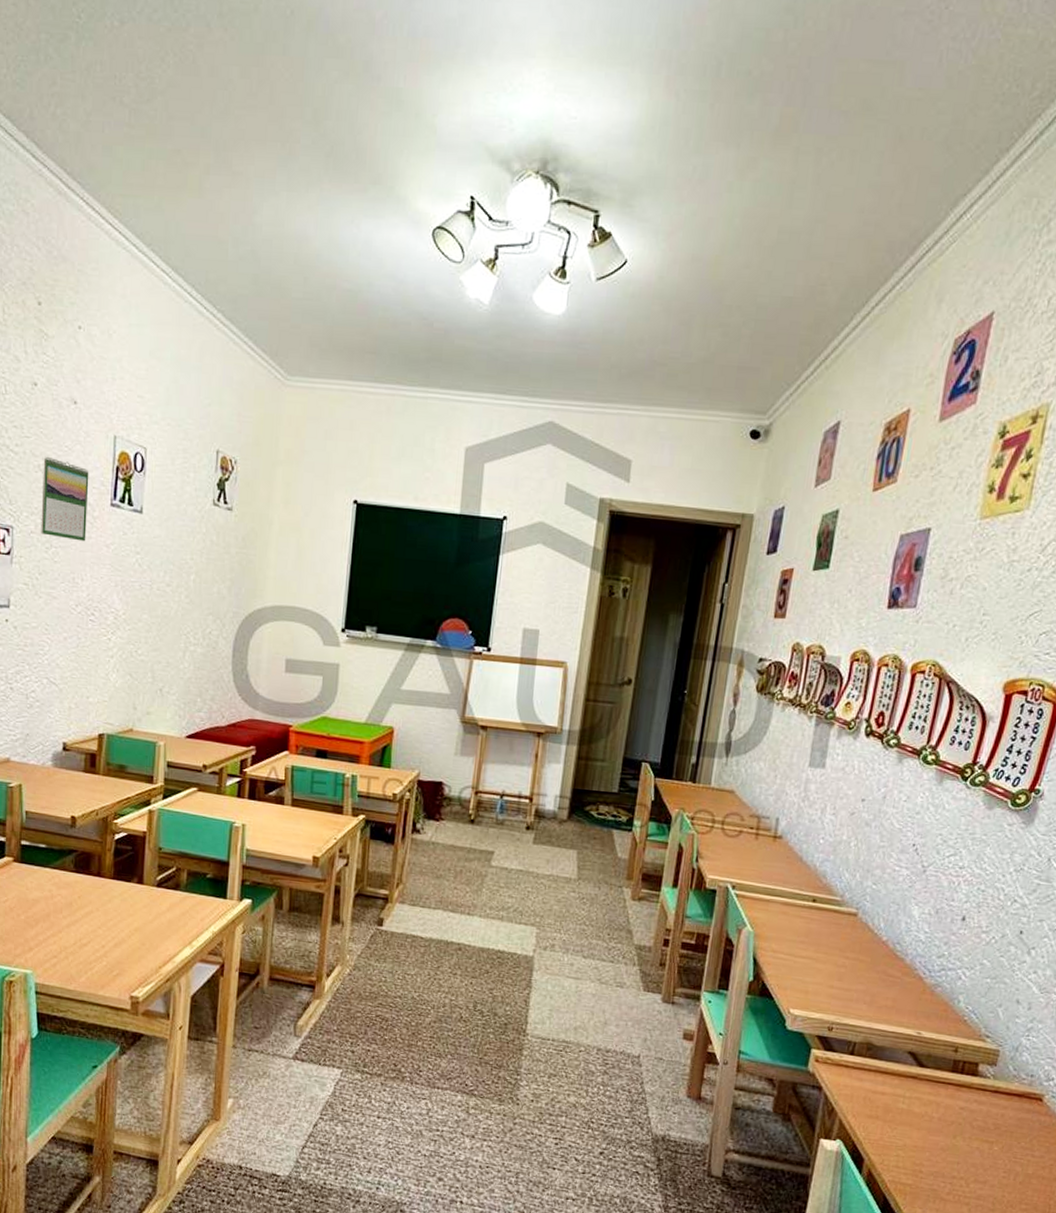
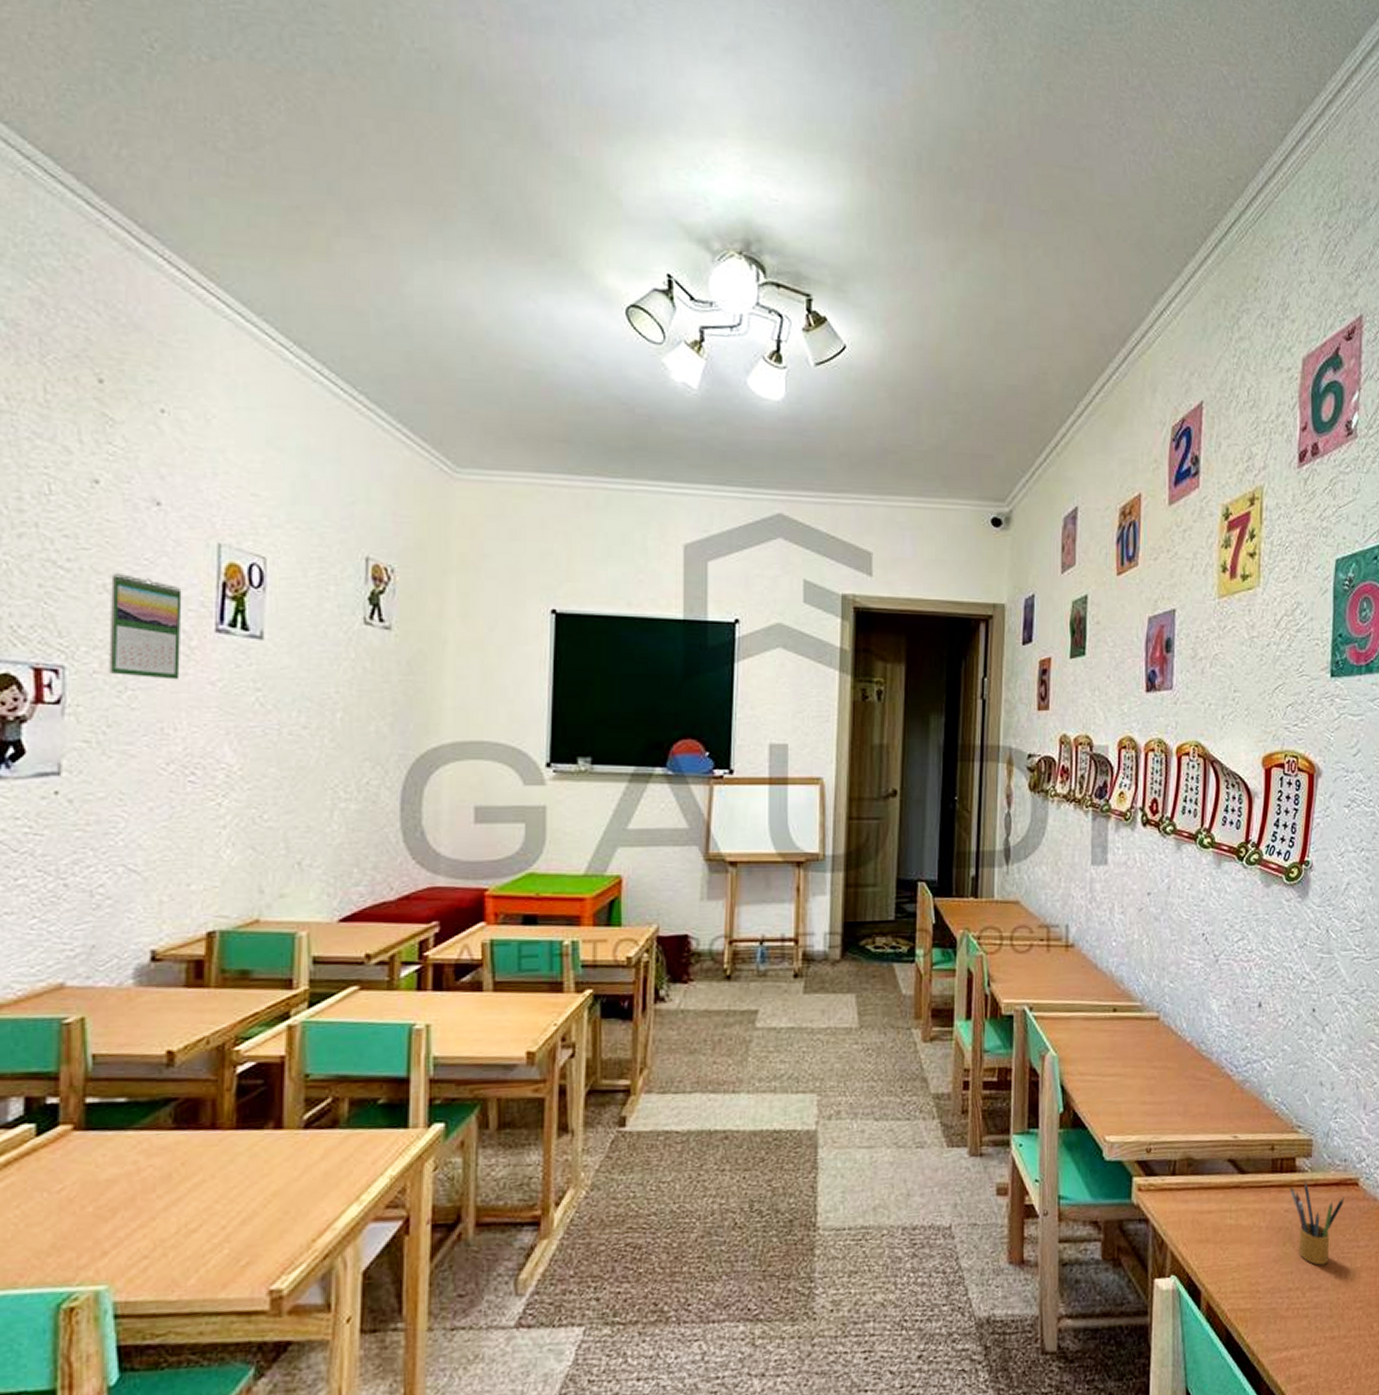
pencil box: none [968,1086,1026,1164] -> present [1290,1181,1345,1265]

